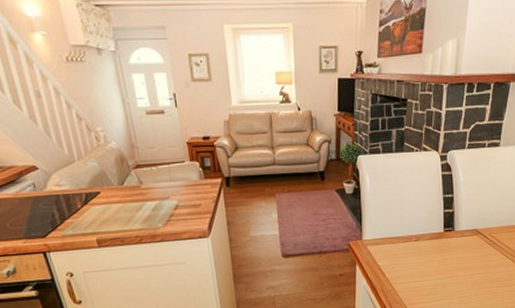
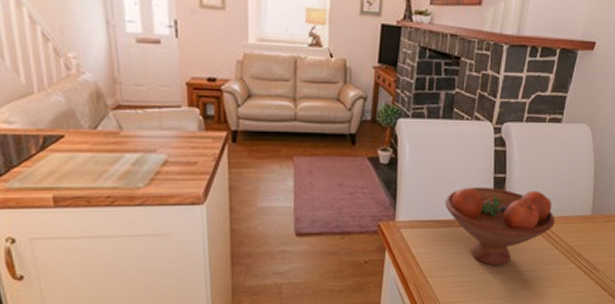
fruit bowl: none [402,206,499,272] -> present [444,186,555,266]

